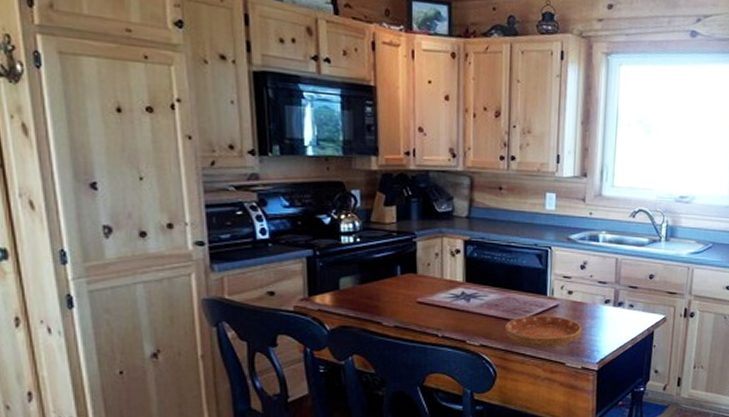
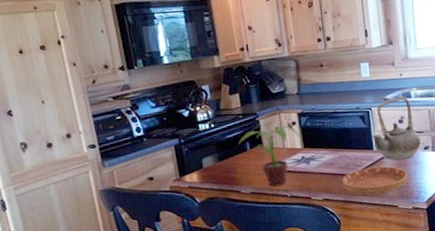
potted plant: none [387,252,462,324] -> present [238,125,299,187]
teapot: none [547,238,602,311] -> present [372,96,421,160]

